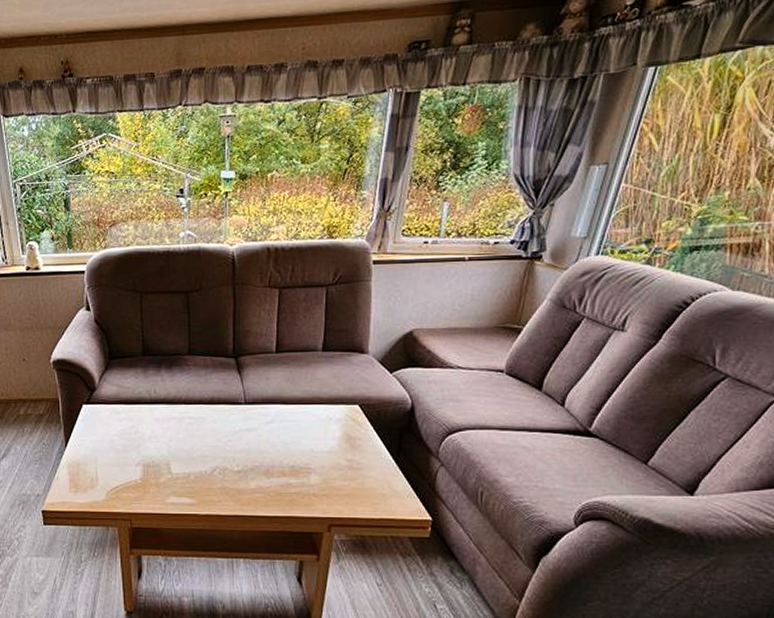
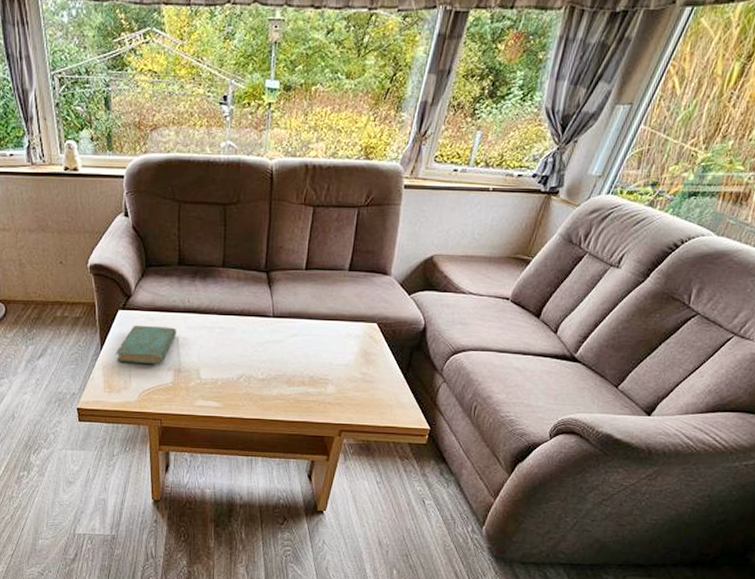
book: none [80,419,145,459] -> present [115,325,177,364]

